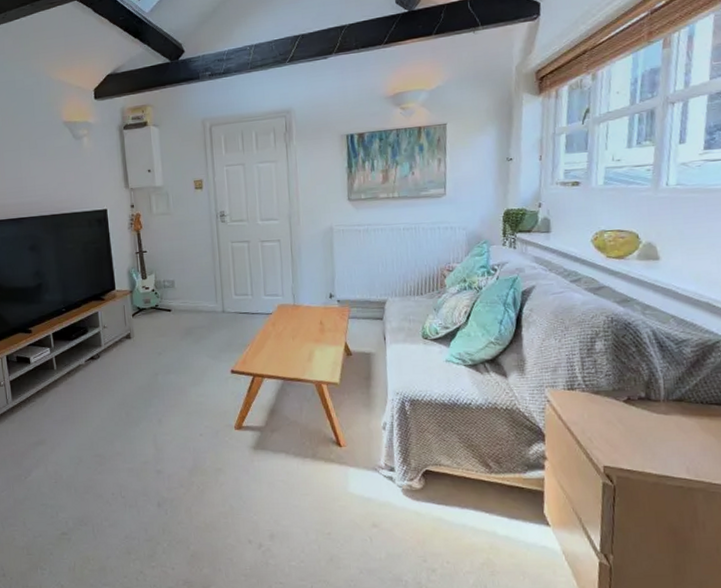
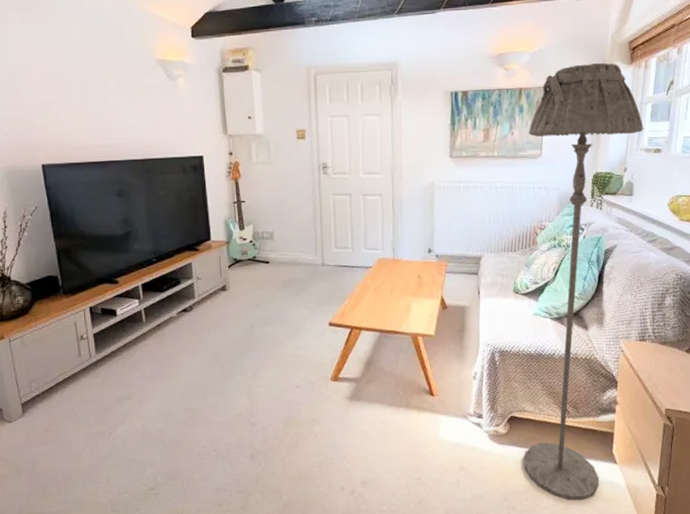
floor lamp: none [430,94,559,566] -> present [524,62,644,501]

